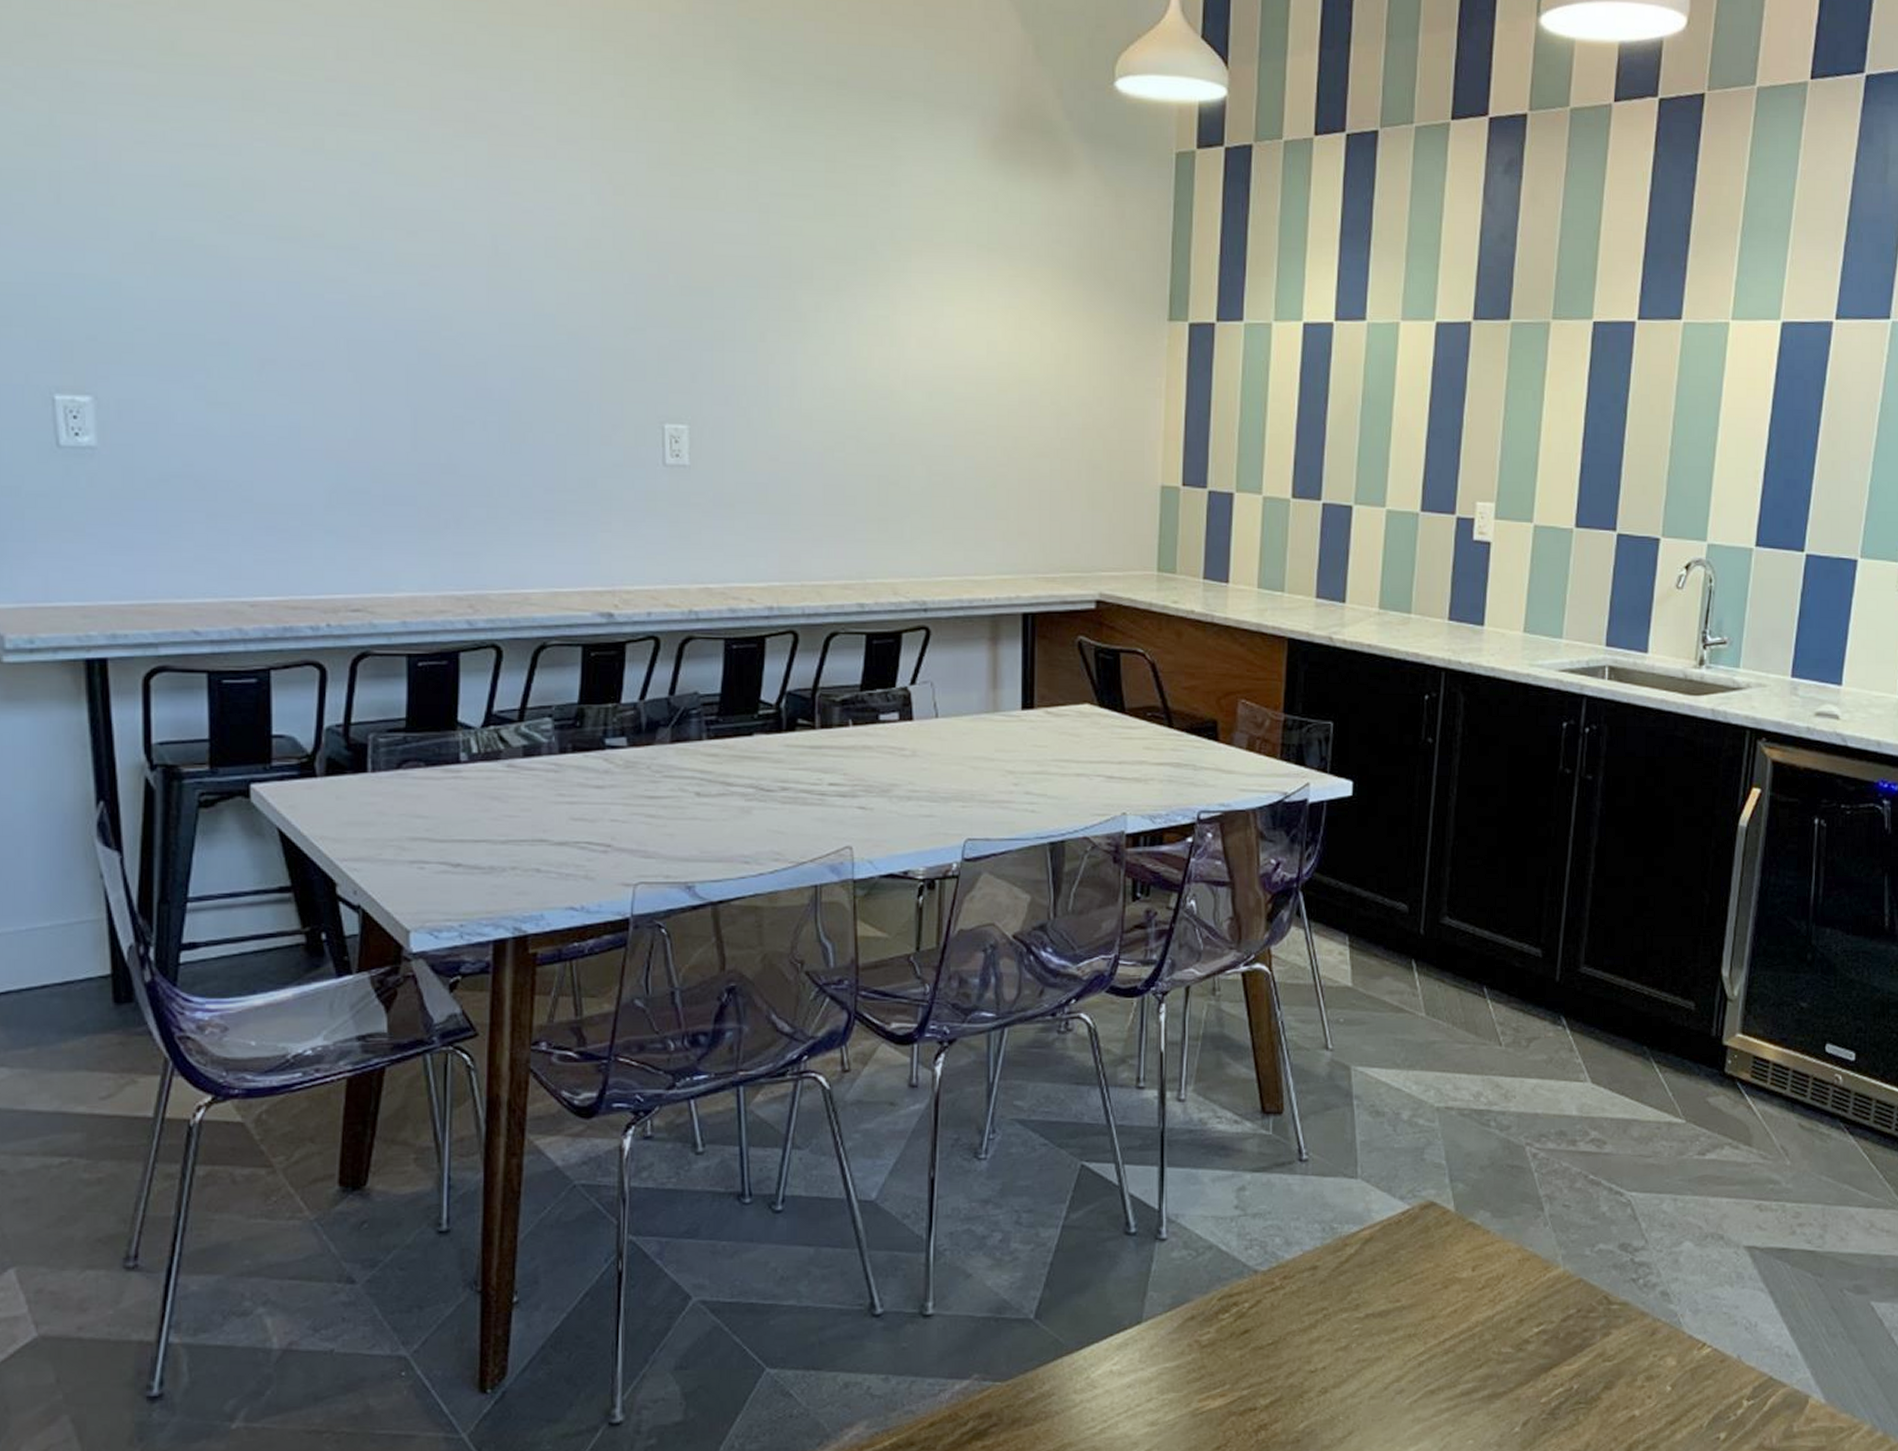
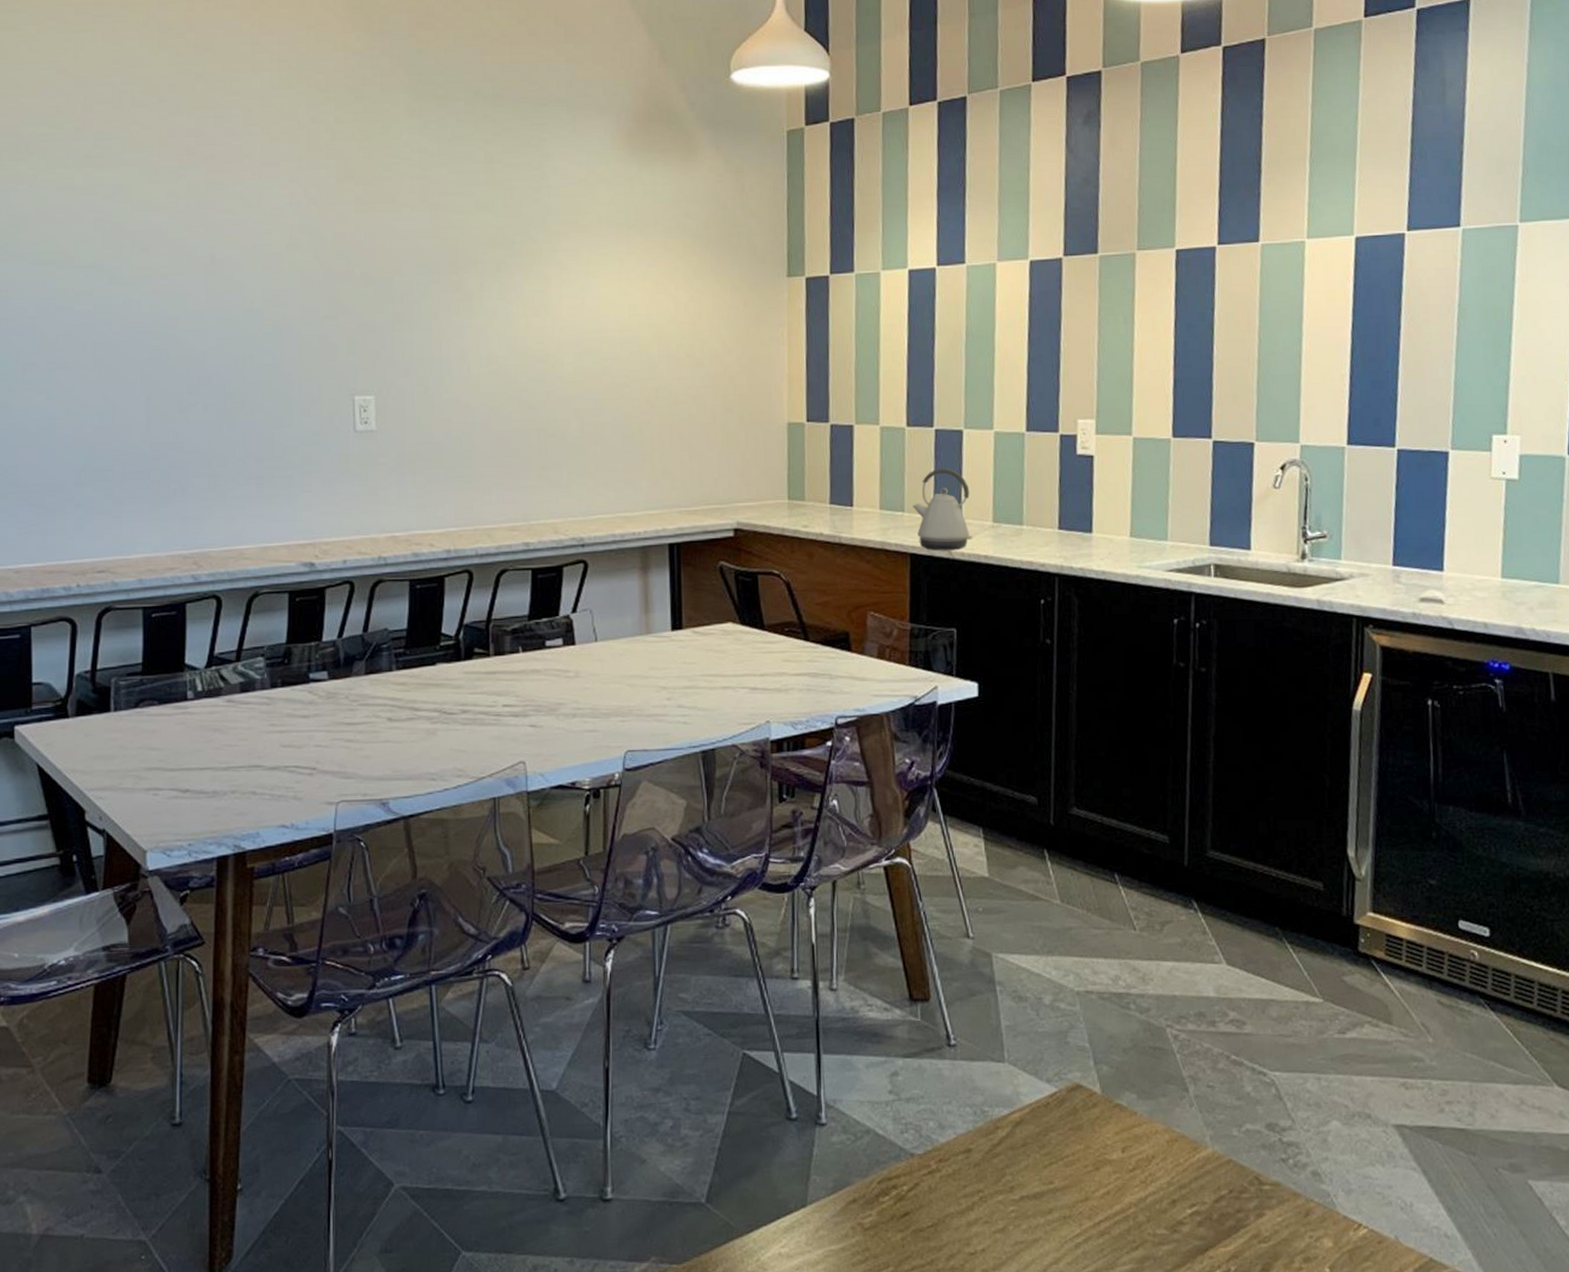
kettle: none [1294,546,1357,638] -> present [913,468,973,552]

